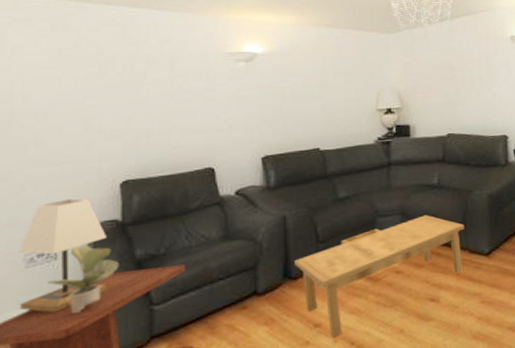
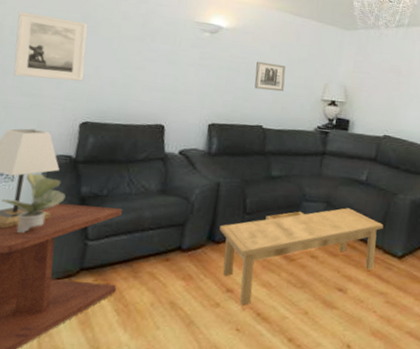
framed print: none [27,74,115,146] -> present [13,12,88,81]
wall art: none [301,81,335,112] -> present [254,61,286,92]

